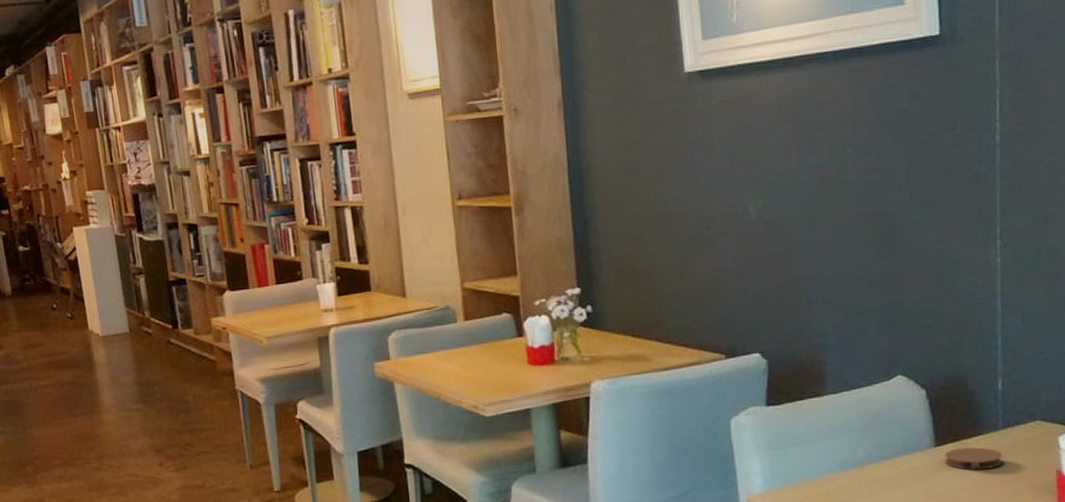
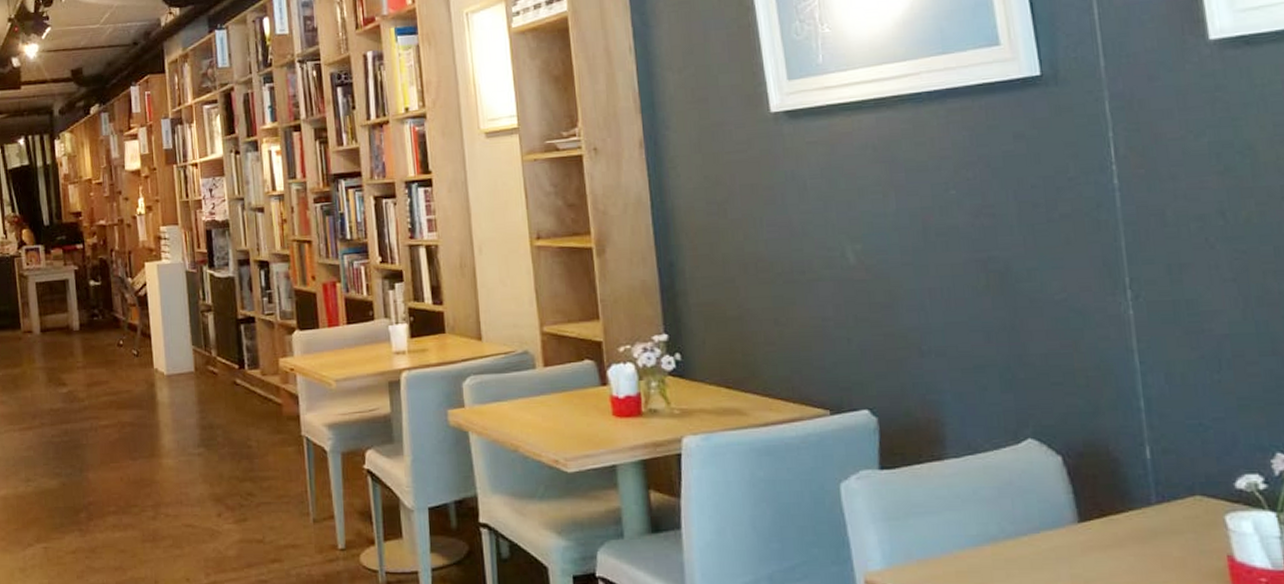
coaster: present [945,447,1003,470] -> none [1091,524,1162,551]

